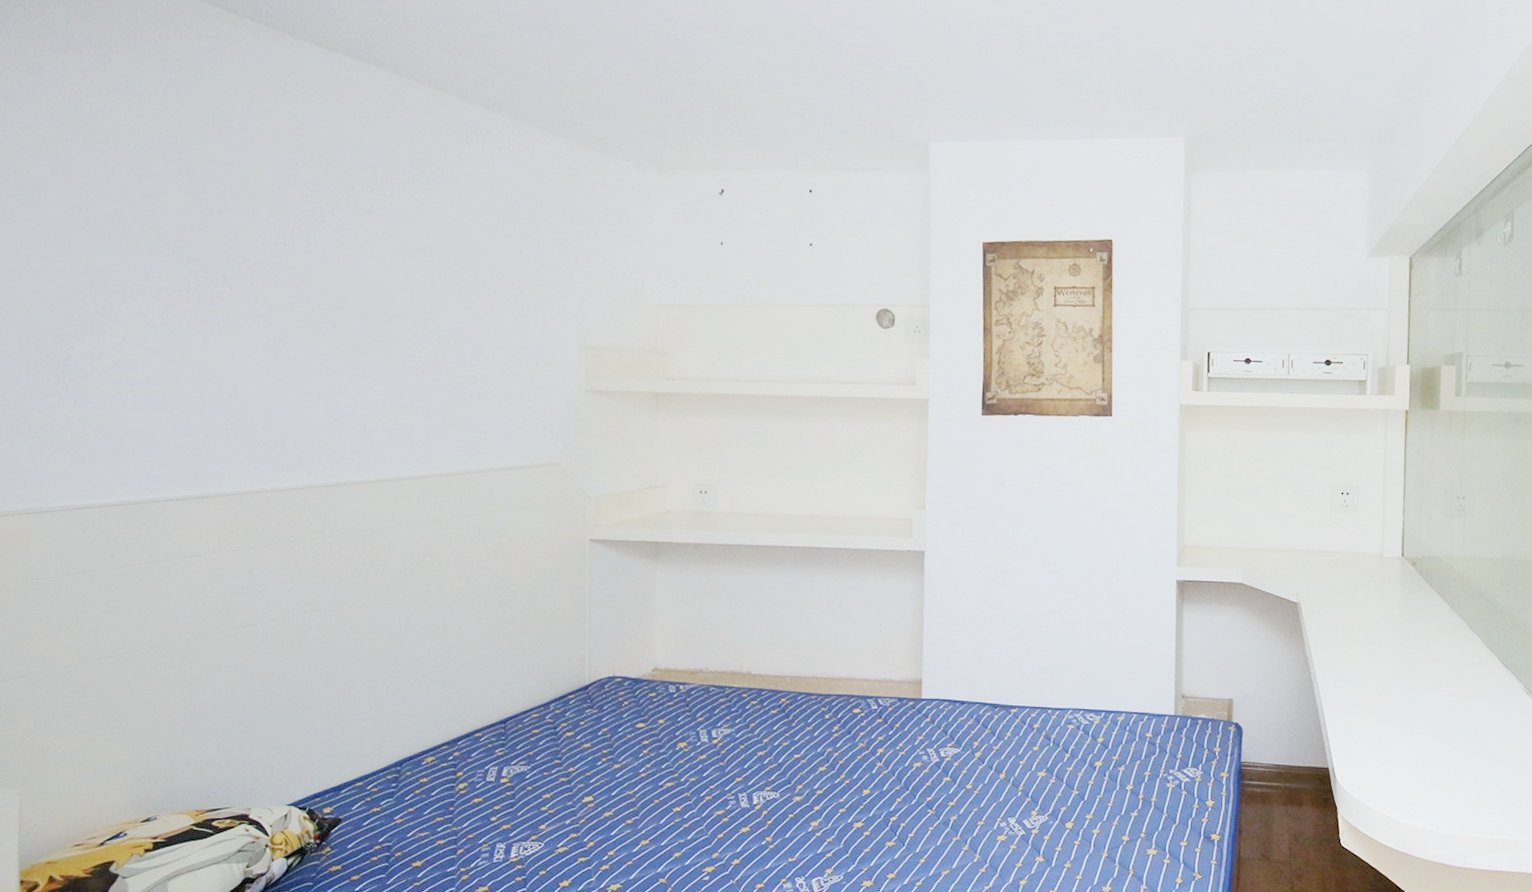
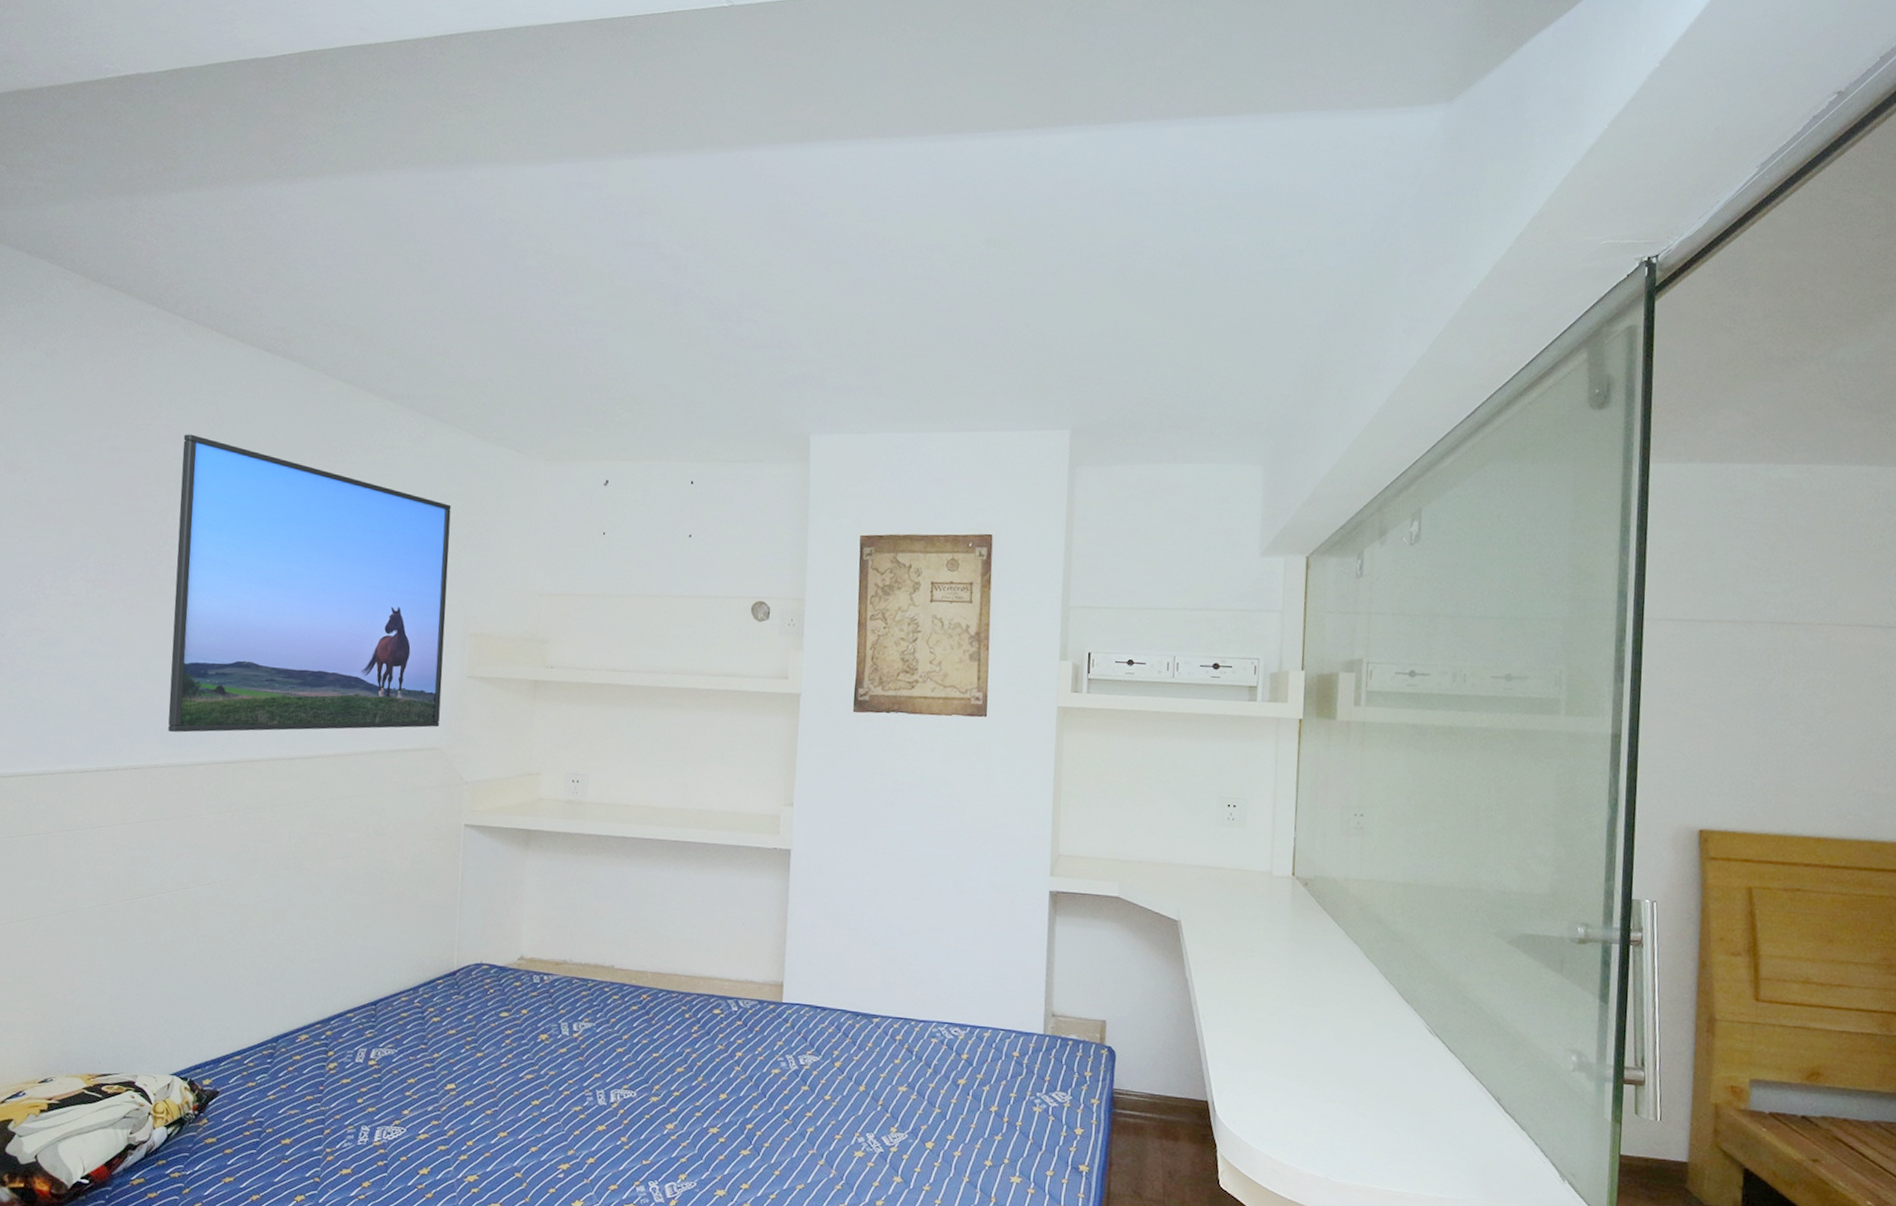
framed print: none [259,144,559,456] -> present [168,434,451,733]

